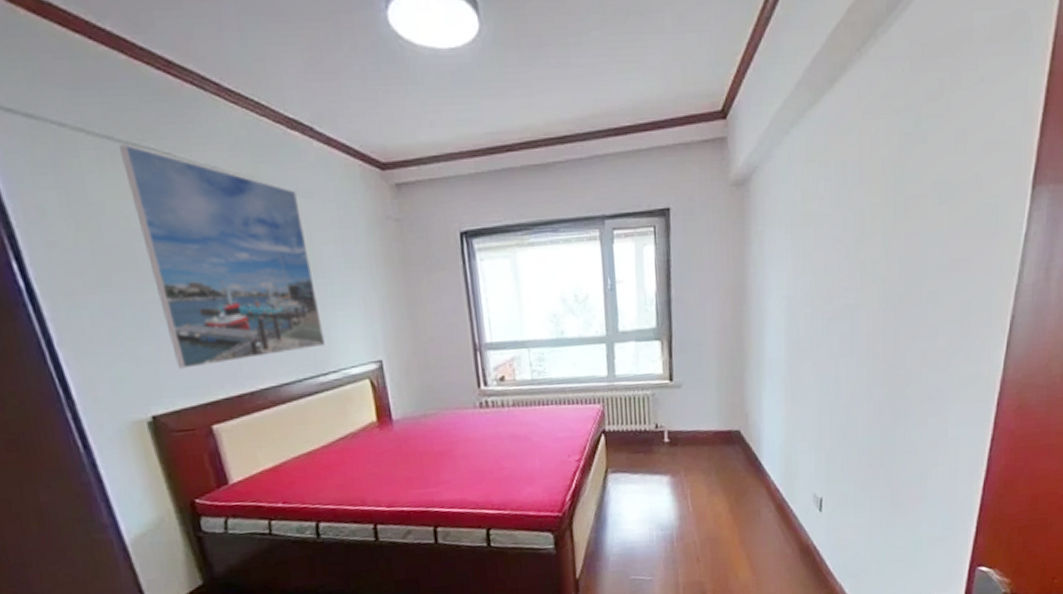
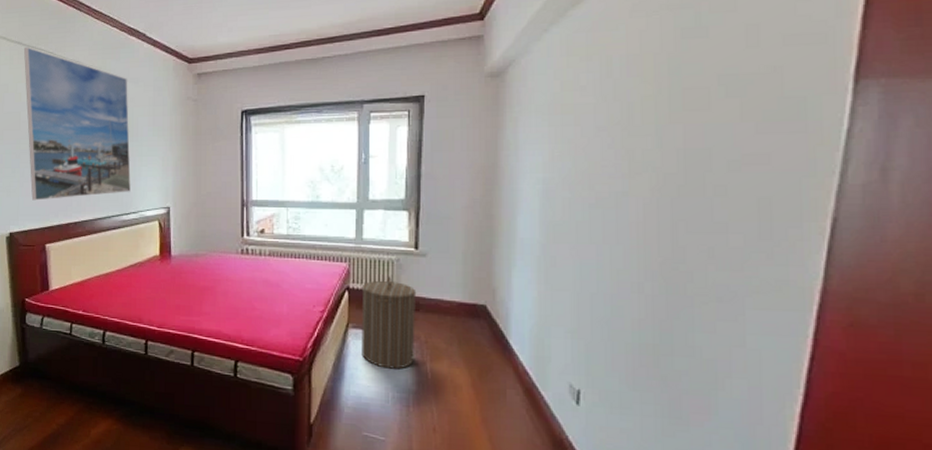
laundry hamper: none [619,413,675,509] -> present [361,276,417,369]

